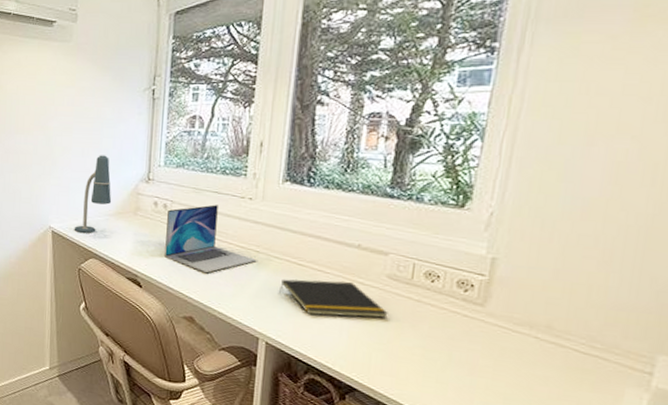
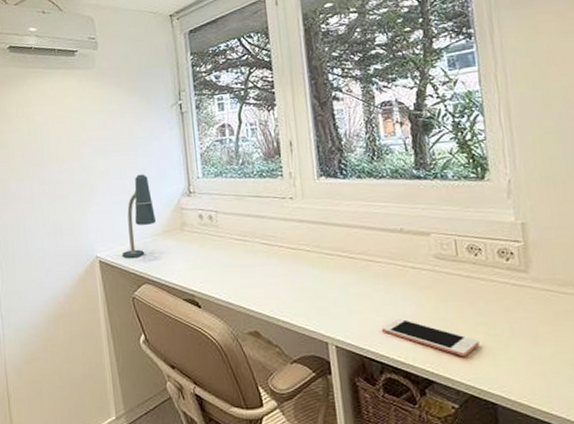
laptop: present [165,204,257,274] -> none [214,209,310,282]
notepad: present [279,279,388,318] -> none [337,268,445,308]
cell phone: none [314,327,413,374] -> present [381,318,480,357]

